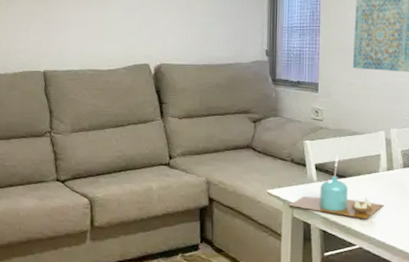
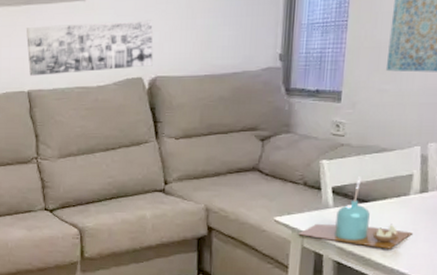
wall art: none [43,15,158,58] -> present [26,20,153,76]

